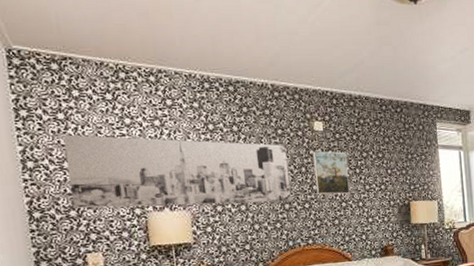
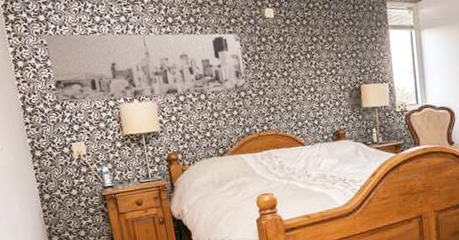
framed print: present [312,151,351,195] -> none [264,38,302,82]

